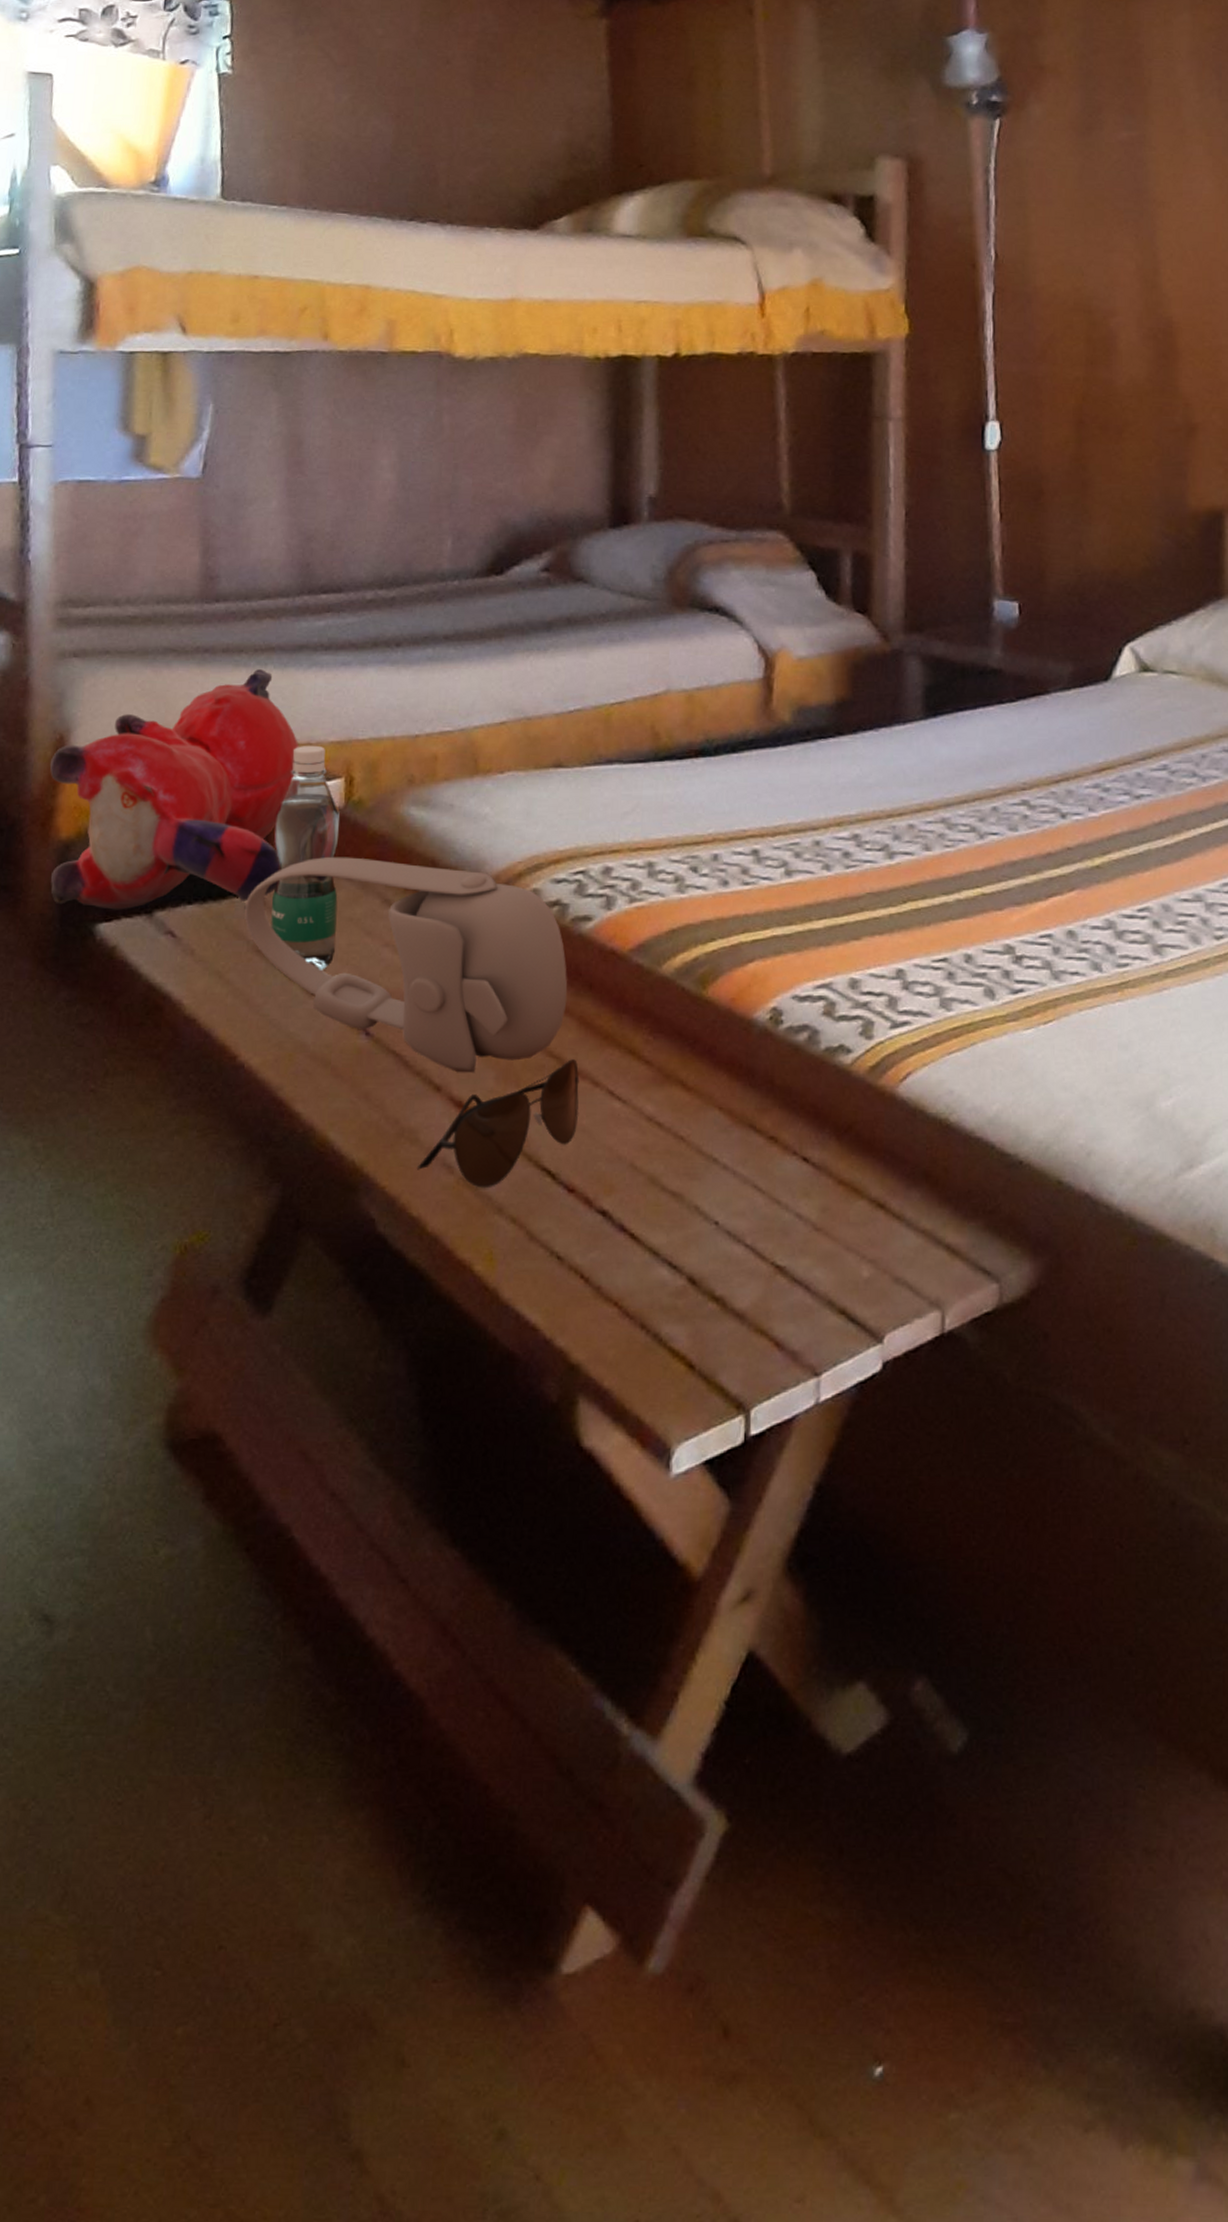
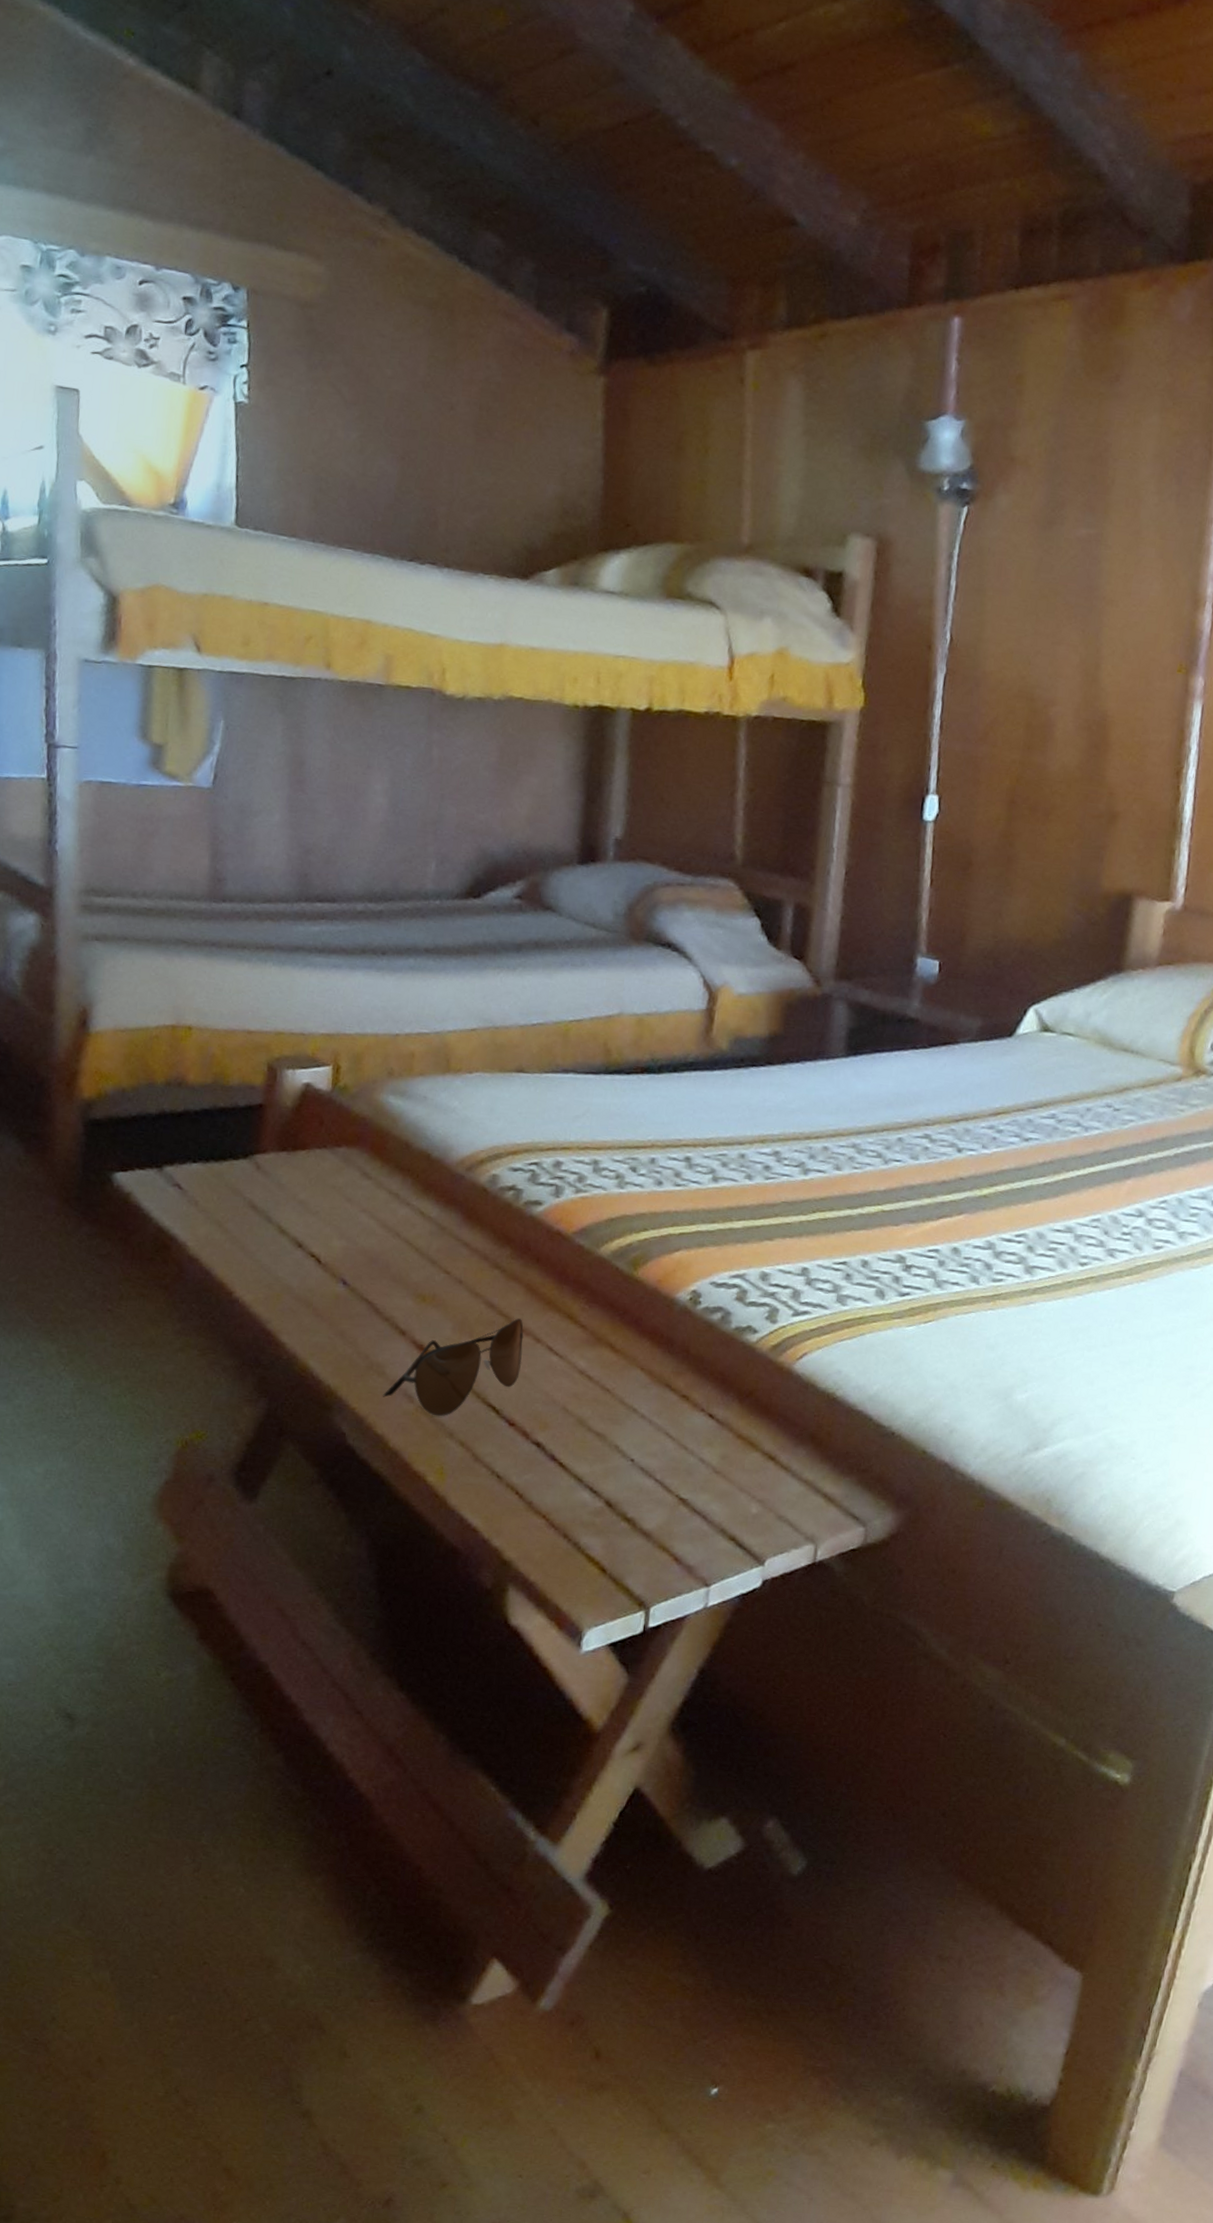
stuffed animal: present [49,669,299,910] -> none [74,965,294,1164]
handbag: present [245,856,568,1073] -> none [242,1132,519,1323]
bottle: present [271,745,340,970] -> none [264,1034,327,1228]

